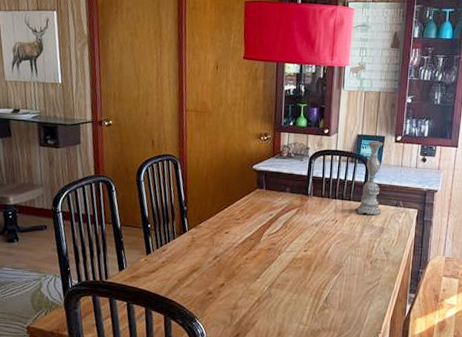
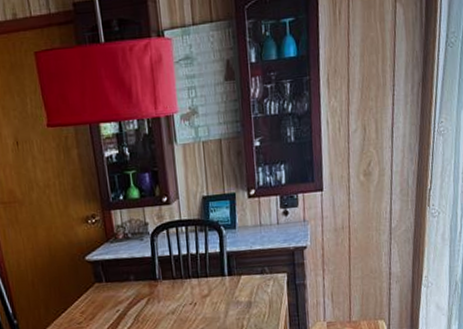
candlestick: present [356,140,383,215] -> none [216,200,246,291]

